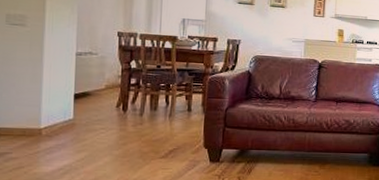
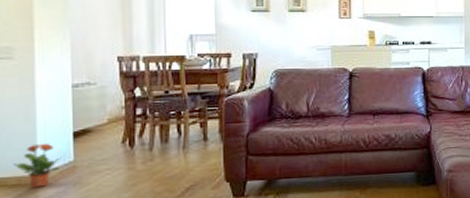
potted plant: none [20,101,63,140] -> present [14,143,62,189]

